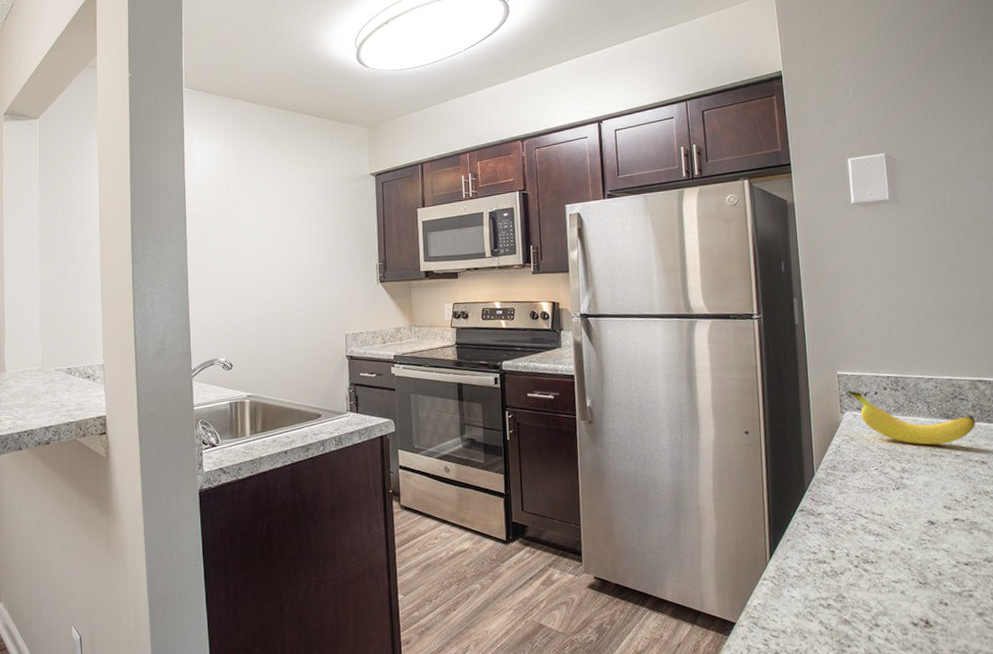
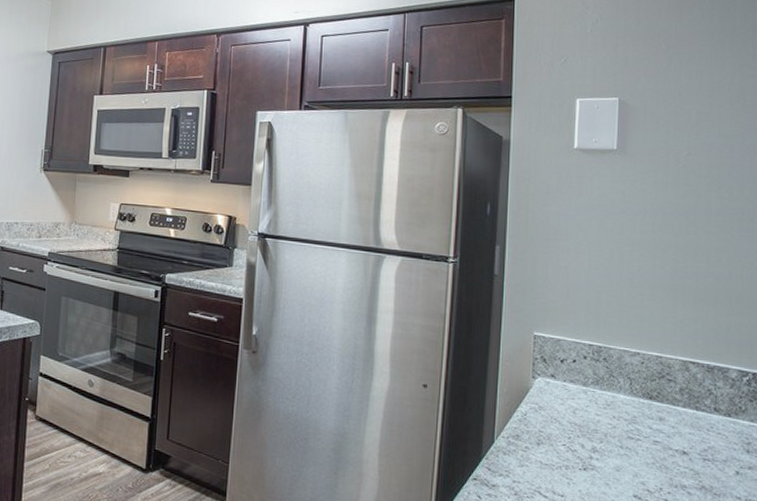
banana: present [846,390,976,445] -> none [542,354,682,427]

